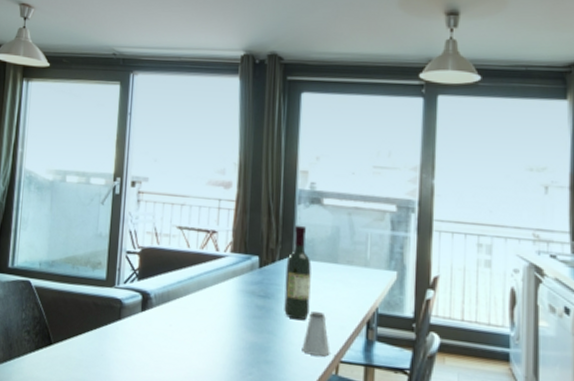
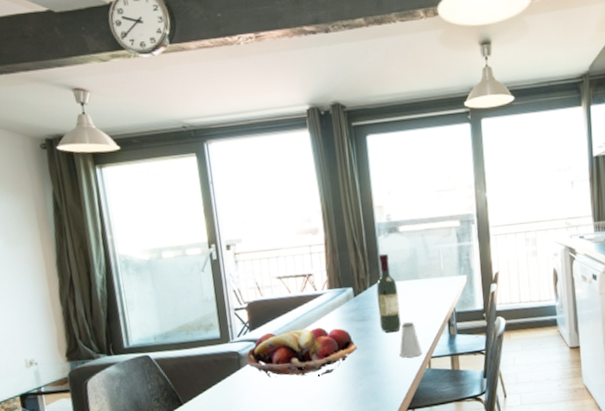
fruit basket: none [129,286,254,351] -> present [247,327,358,378]

